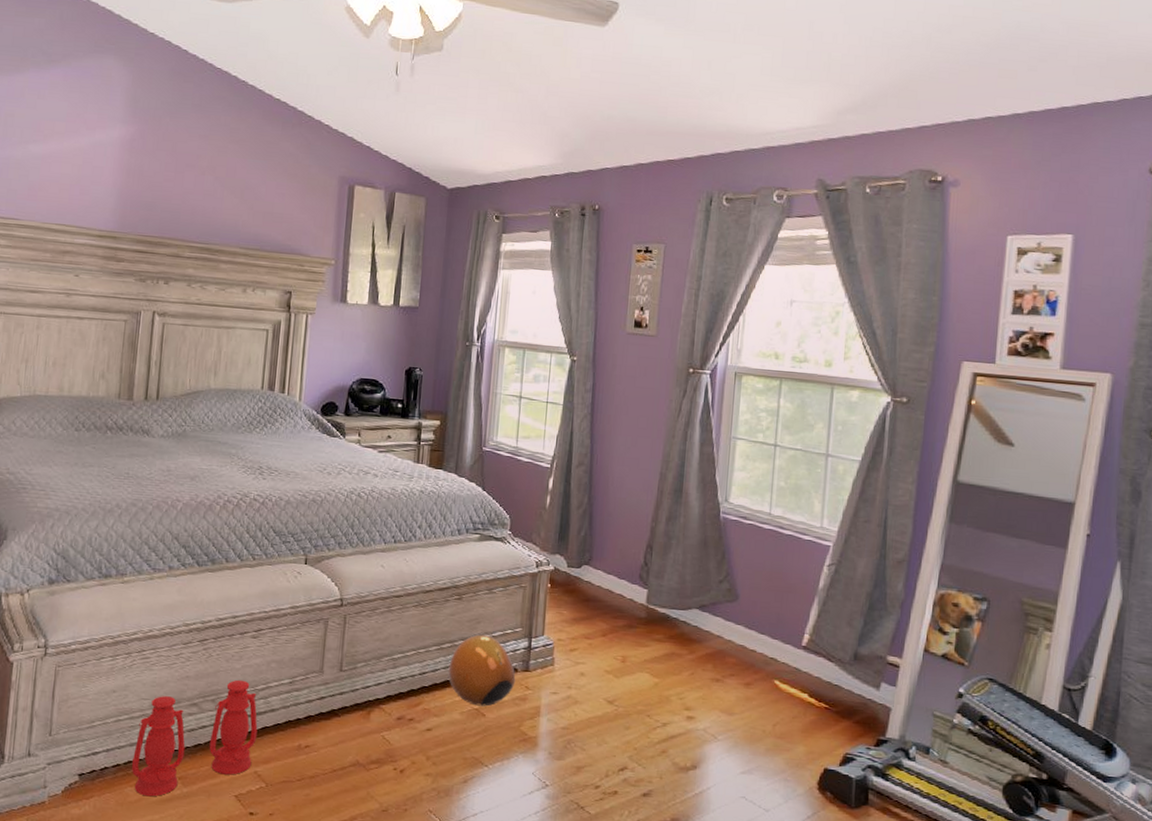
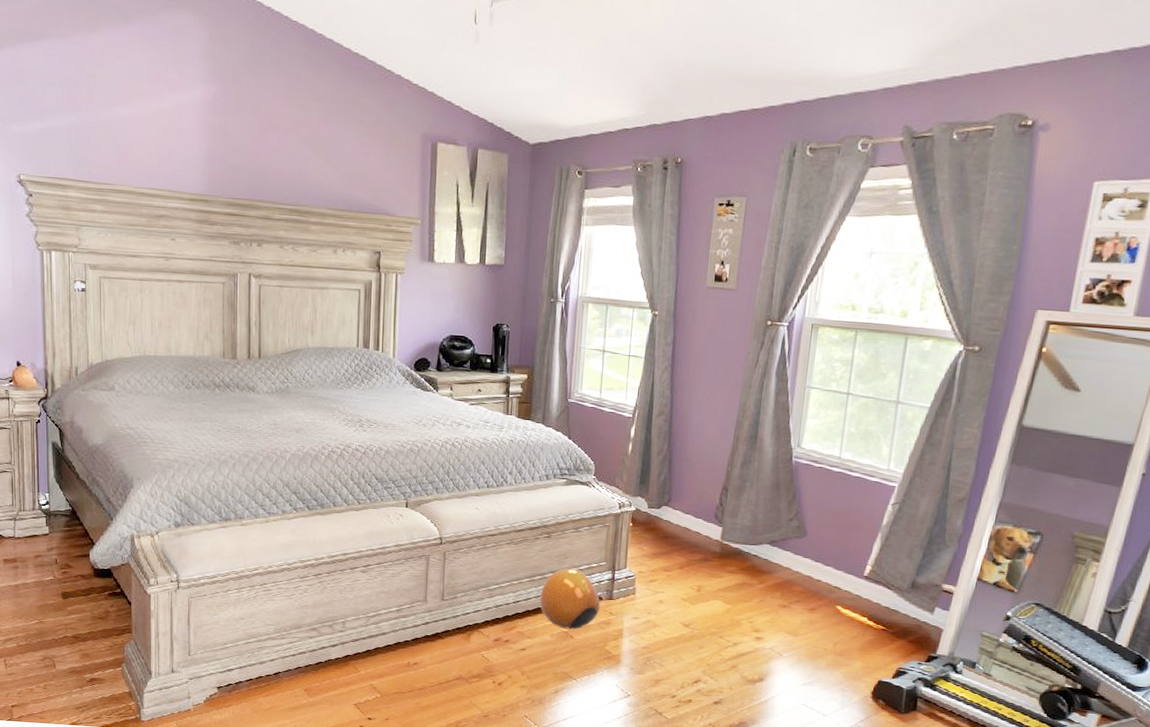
lantern: present [131,679,258,797] -> none [262,608,371,705]

